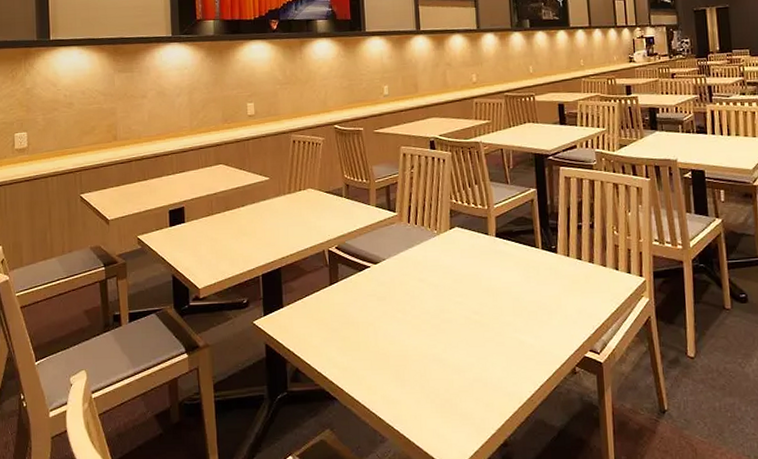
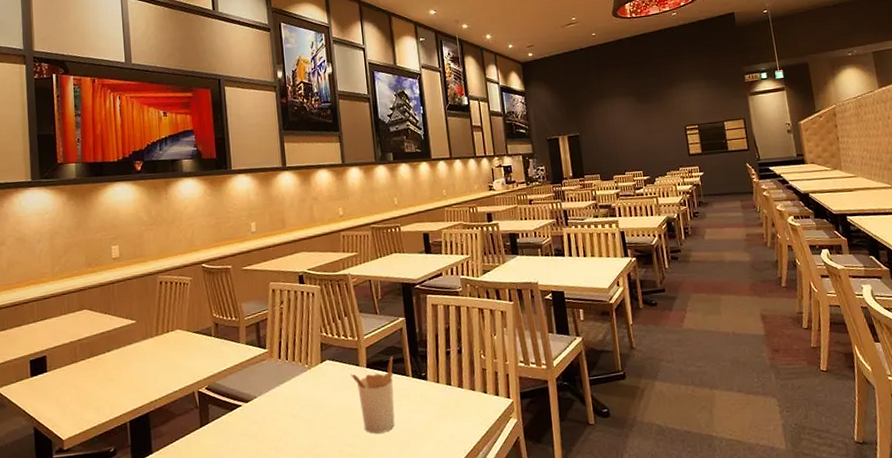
utensil holder: none [479,227,523,303] -> present [351,356,395,434]

